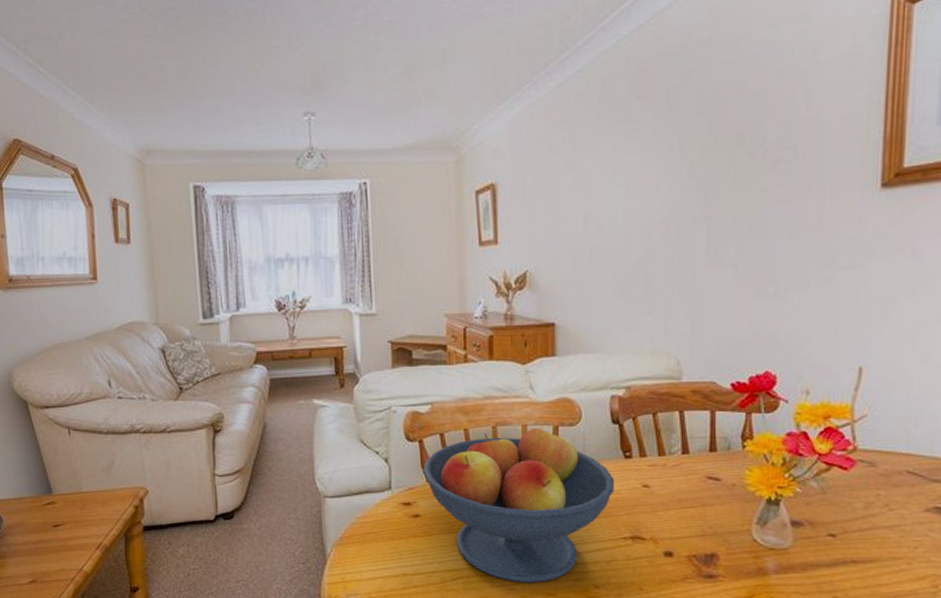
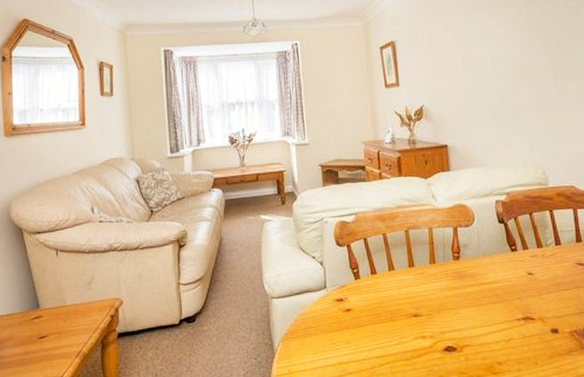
fruit bowl: present [422,425,614,582] -> none [351,227,506,364]

